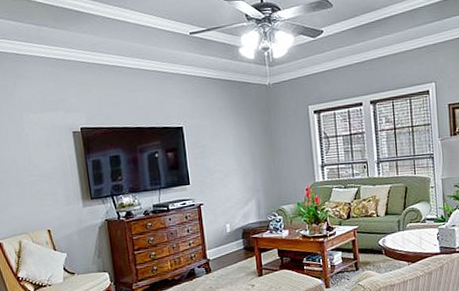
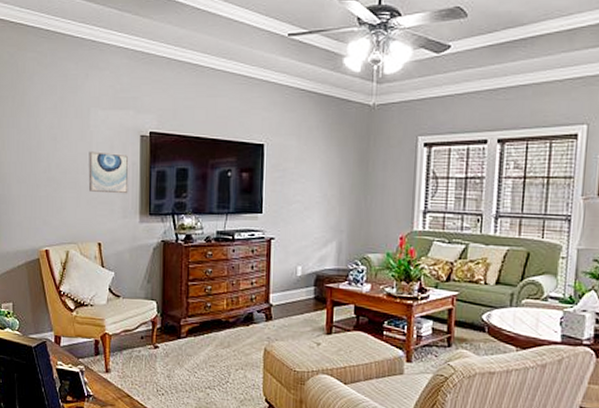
wall art: none [27,150,69,186] -> present [88,151,129,194]

